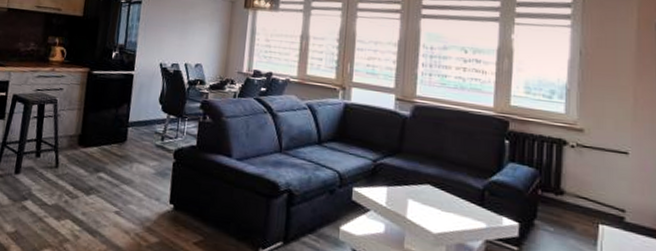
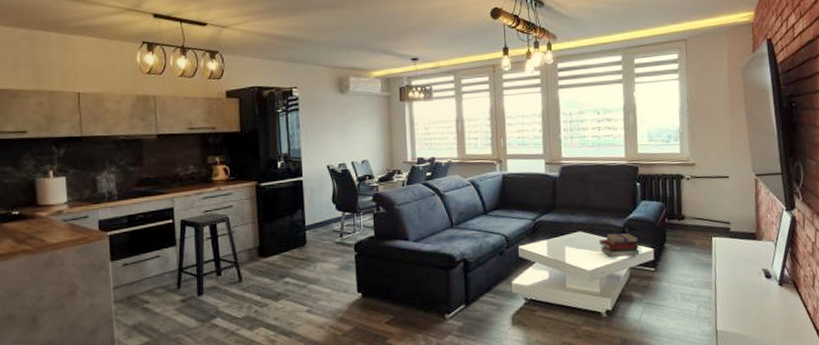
books: none [450,193,501,229] -> present [599,233,640,258]

